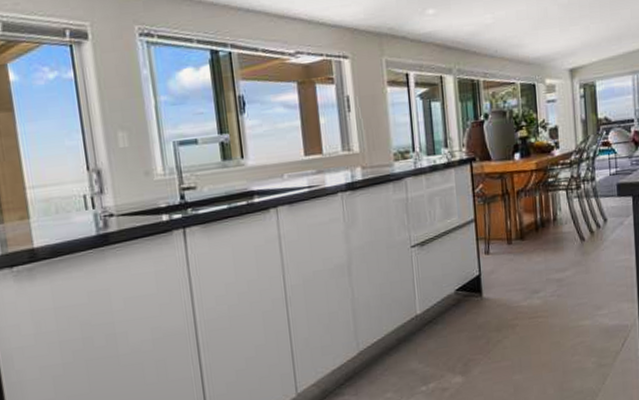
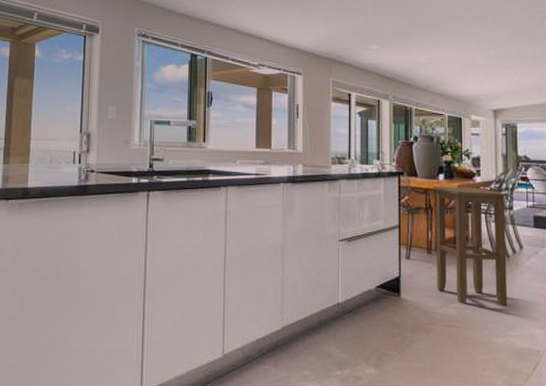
stool: none [508,162,594,292] -> present [432,185,509,307]

